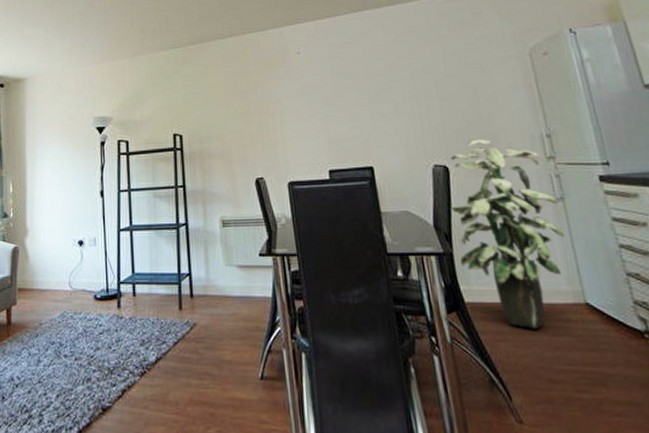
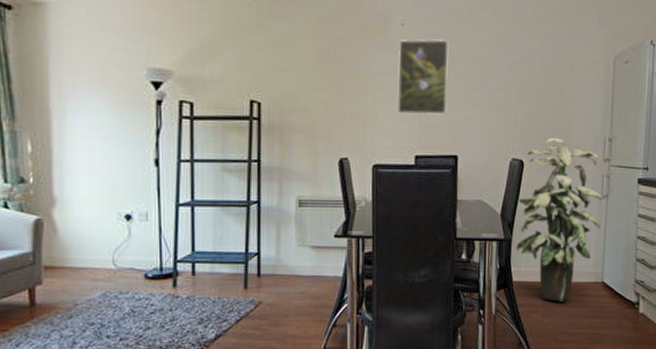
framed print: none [297,59,353,132] -> present [397,38,449,115]

